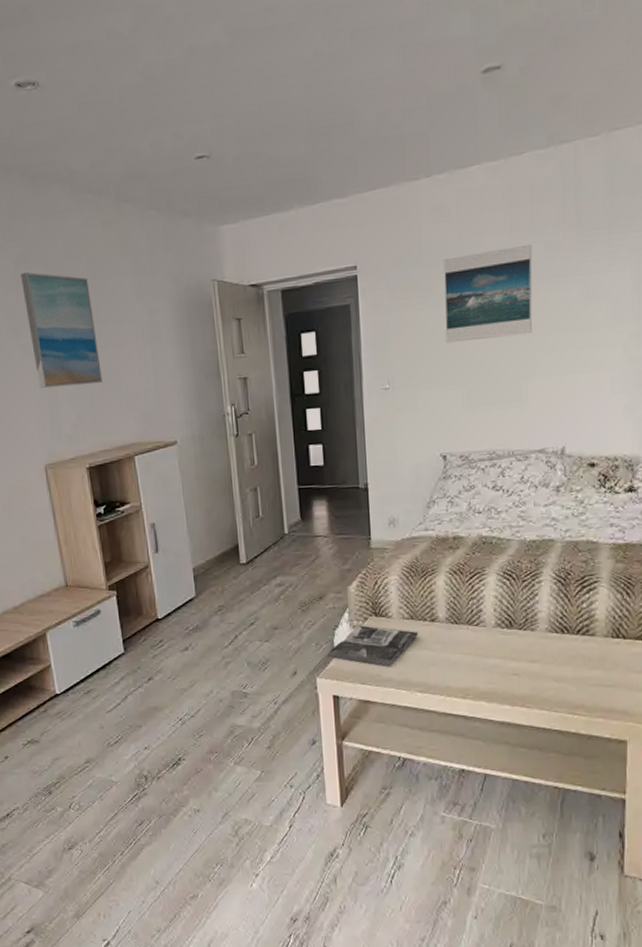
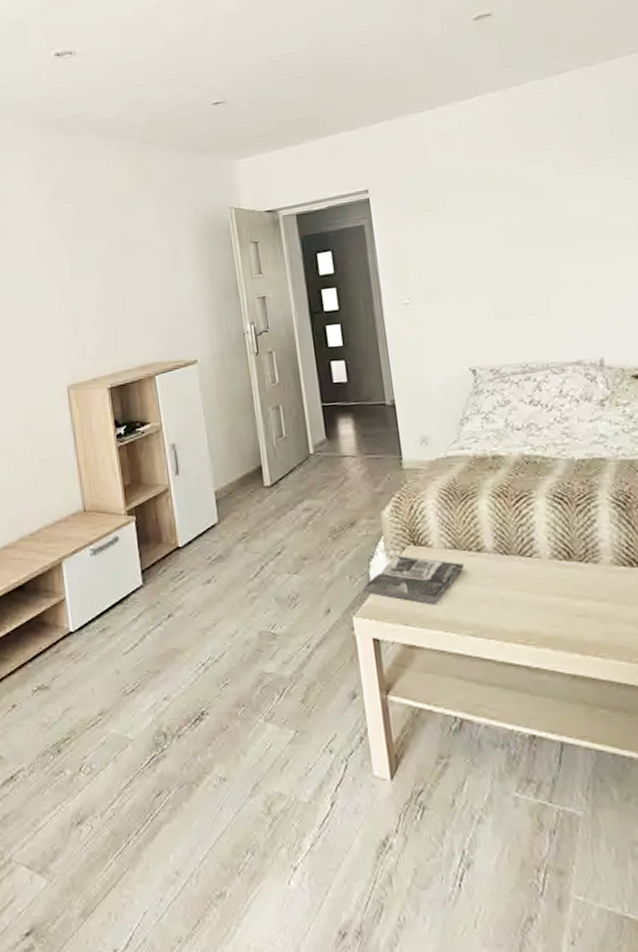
wall art: present [21,272,103,389] -> none [52,207,125,313]
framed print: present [443,244,533,343] -> none [453,163,552,258]

